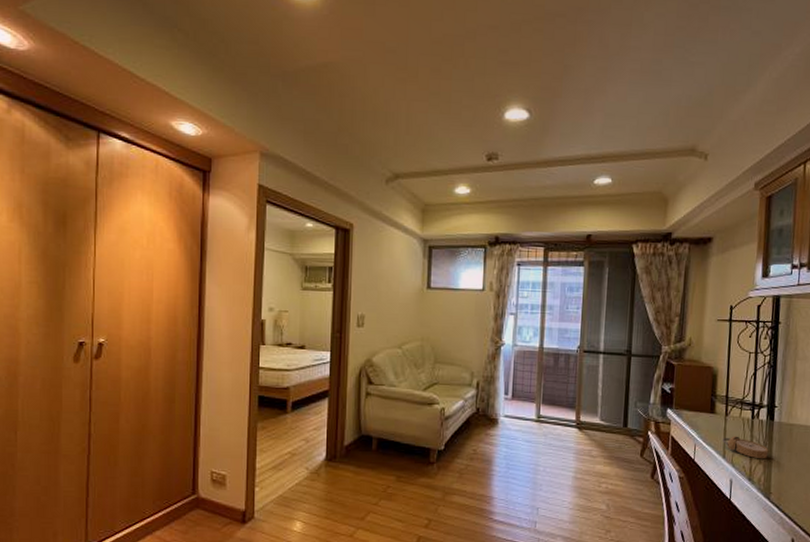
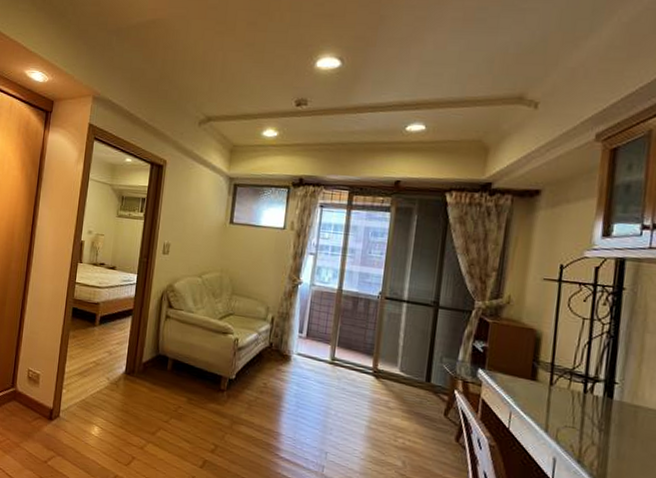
alarm clock: present [722,436,770,459] -> none [544,409,607,441]

